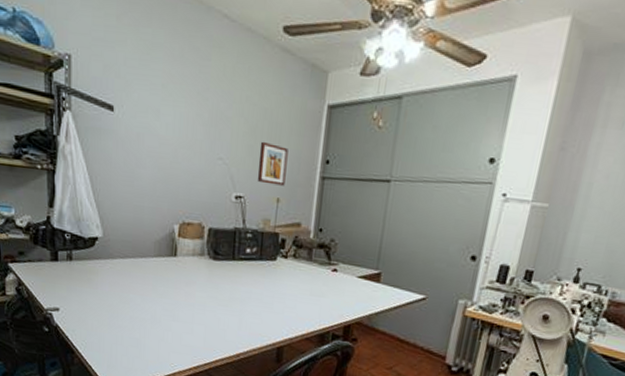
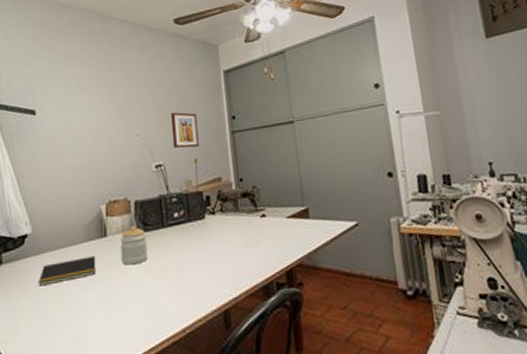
notepad: none [106,270,164,290] -> present [38,256,96,286]
jar: none [188,251,216,289] -> present [120,225,148,265]

